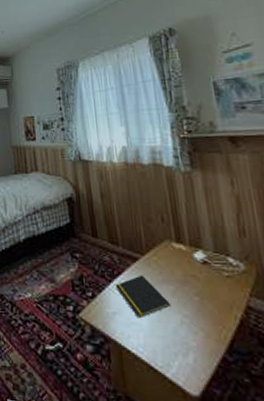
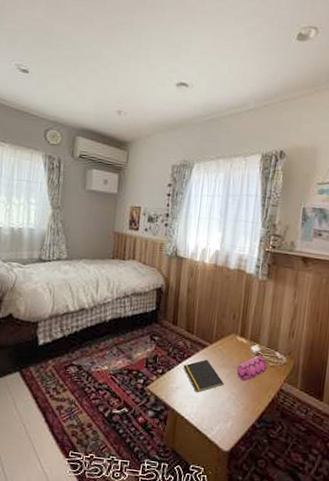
pencil case: none [183,262,222,300] -> present [237,354,267,382]

